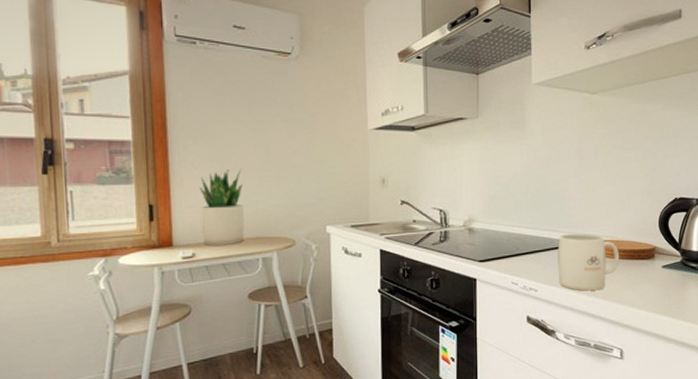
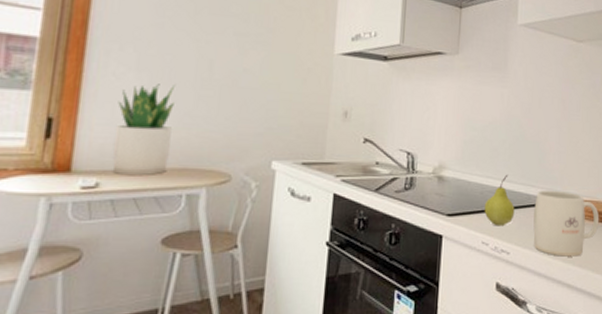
fruit: none [512,222,540,268] -> present [484,174,515,227]

